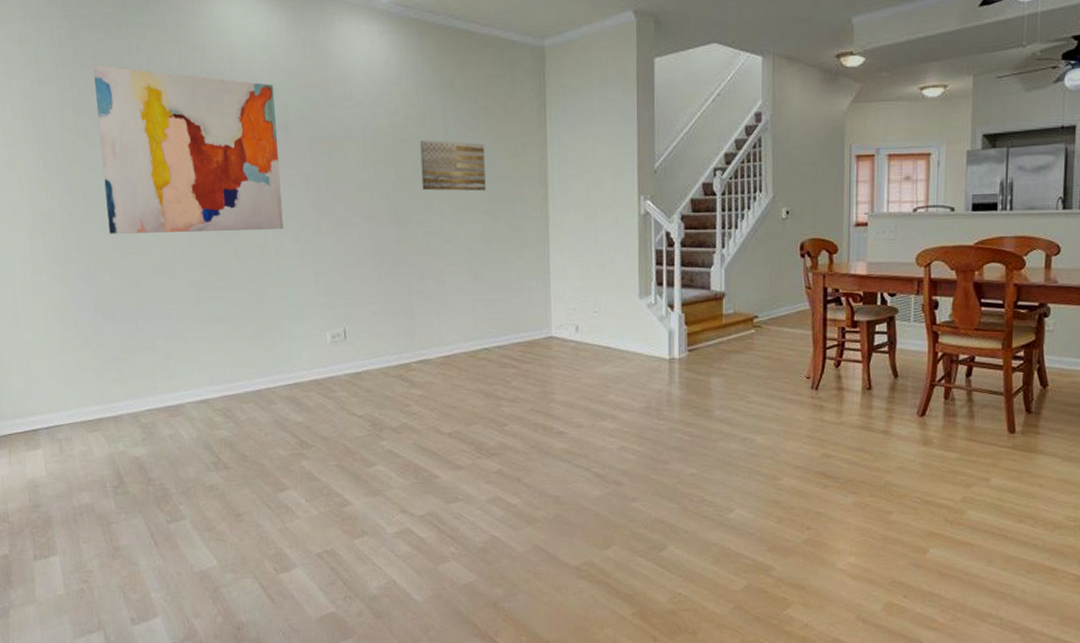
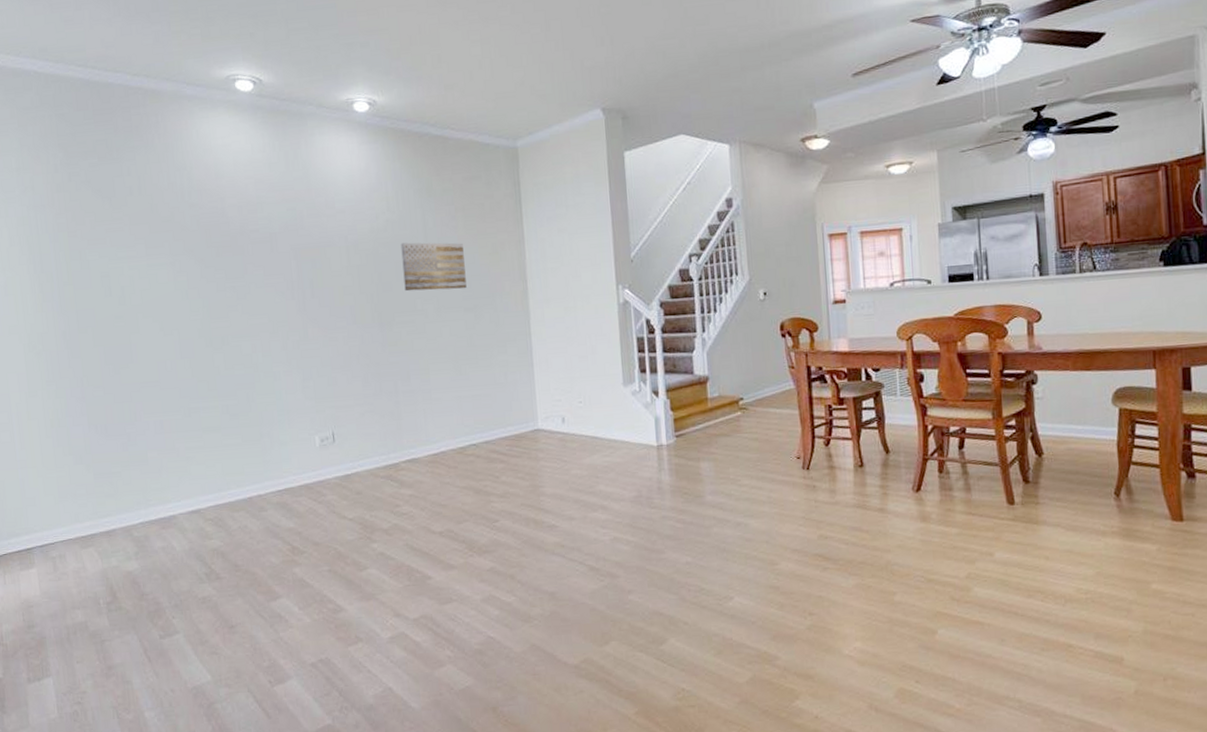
wall art: present [93,65,284,234] -> none [86,188,271,350]

